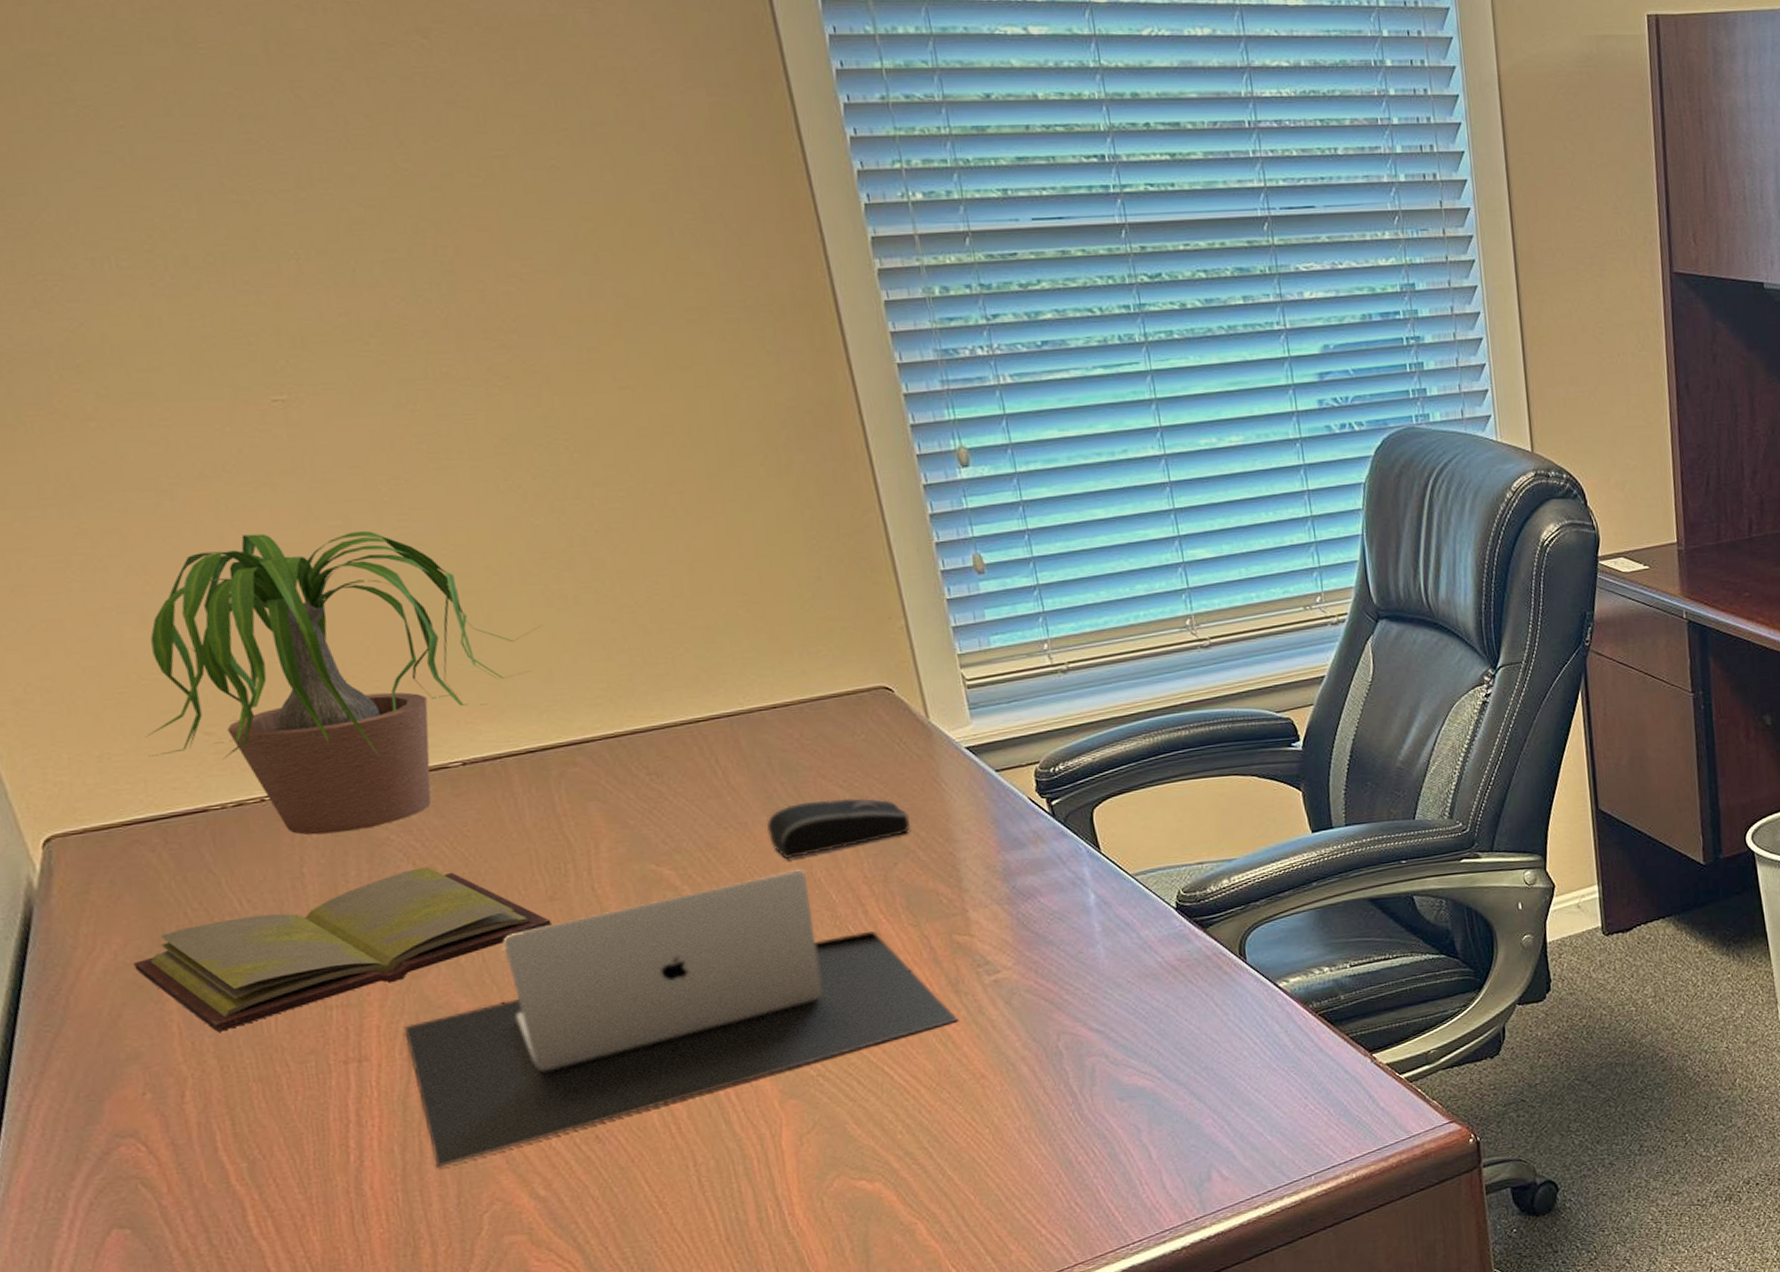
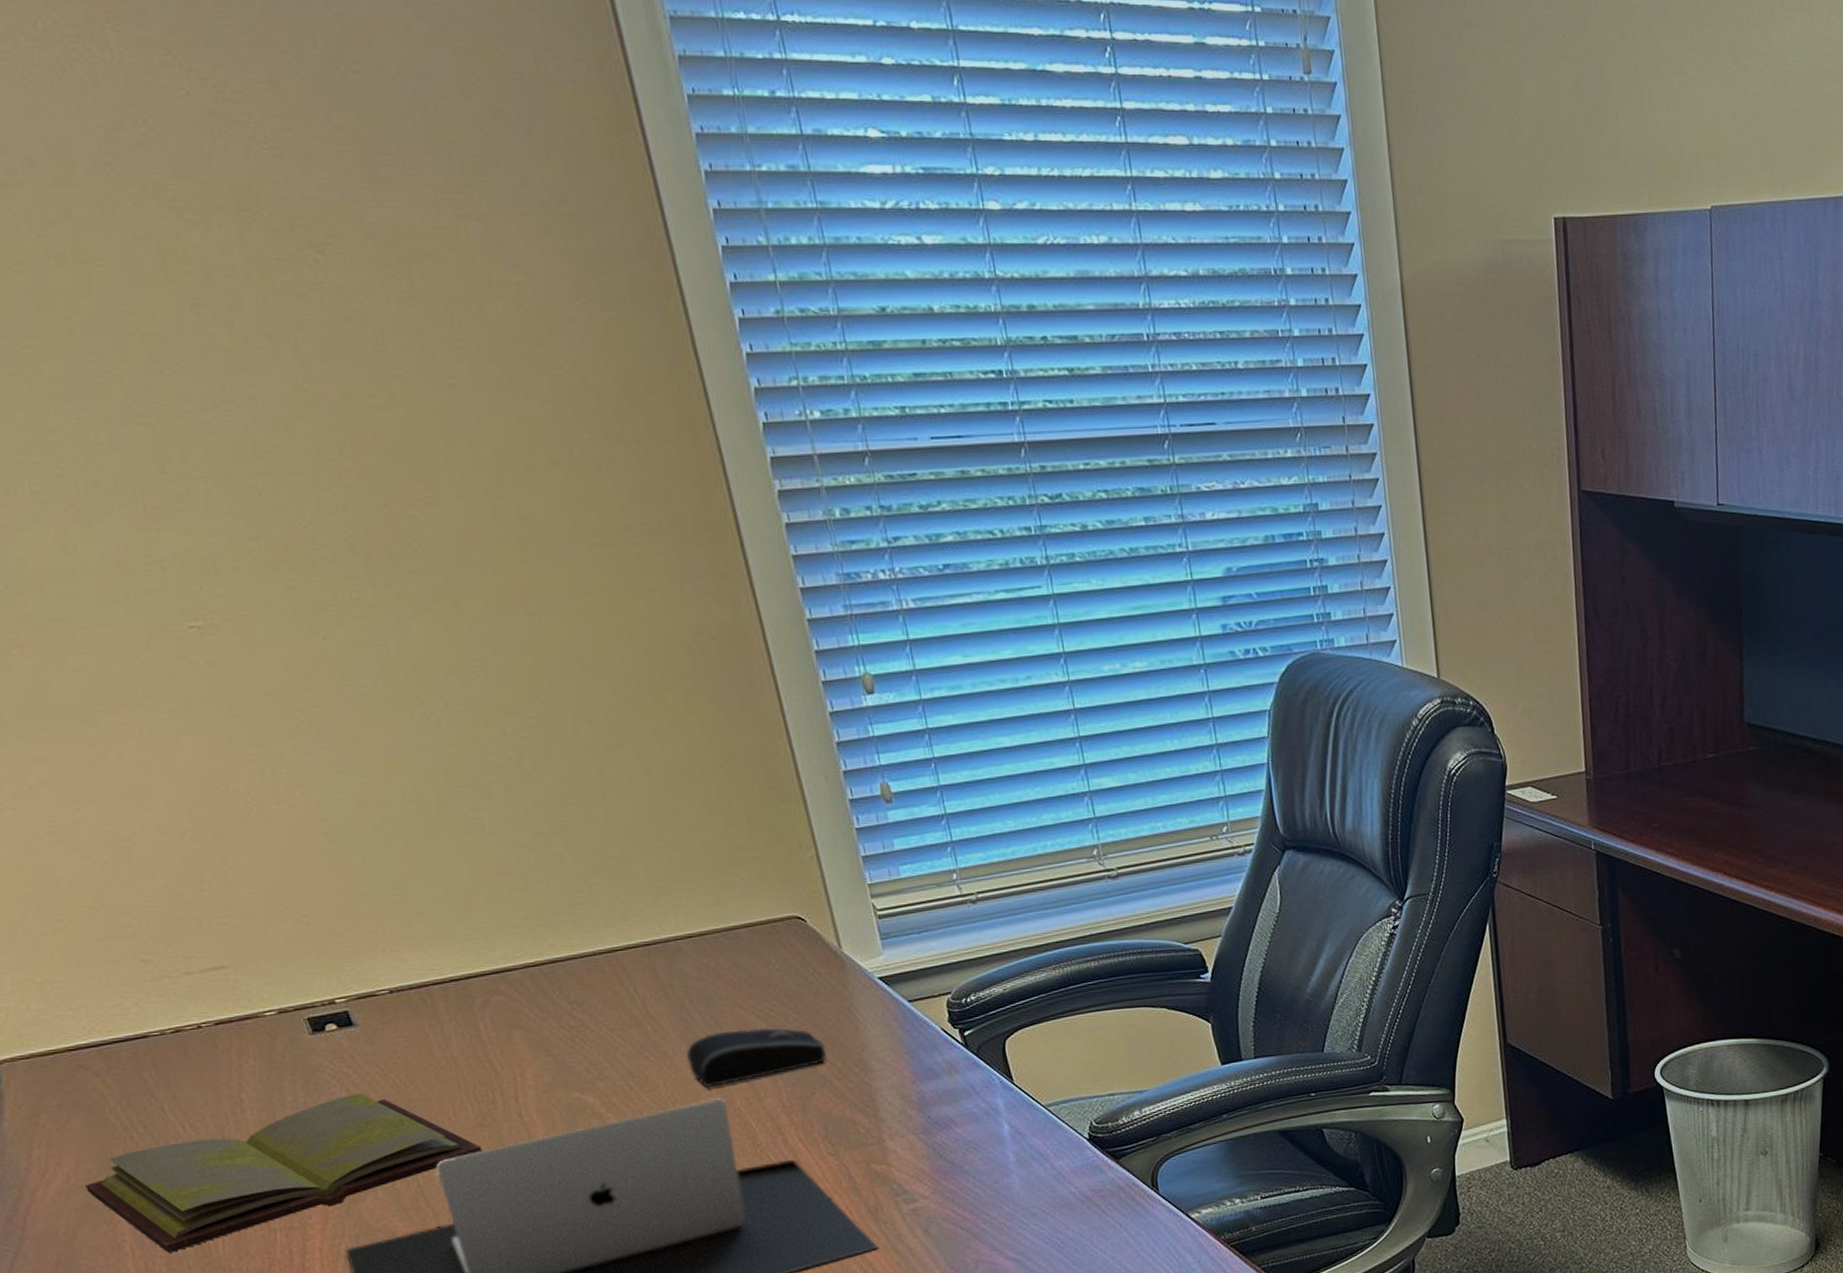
potted plant: present [145,531,543,835] -> none [83,759,461,1062]

